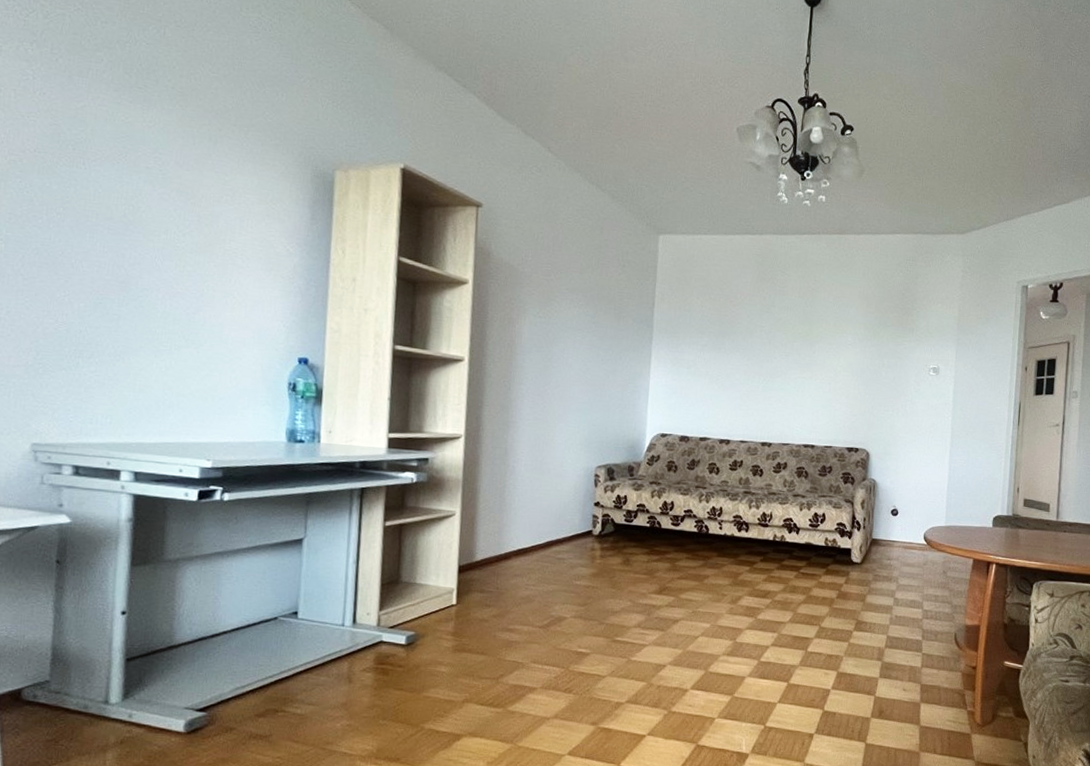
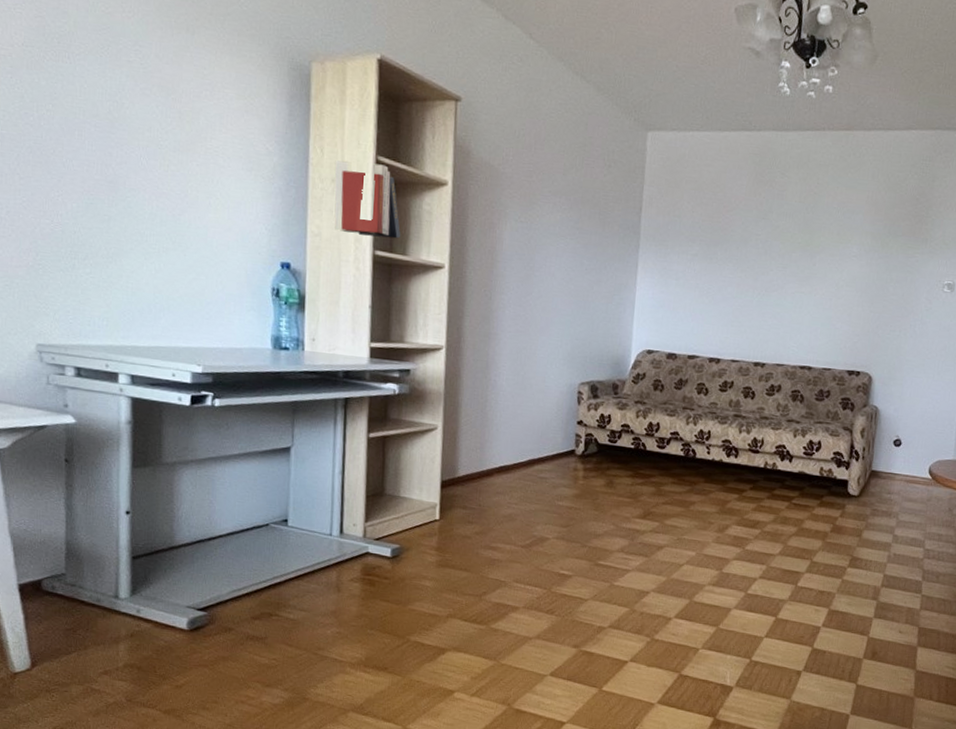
books: none [354,261,421,334] -> present [334,160,401,239]

